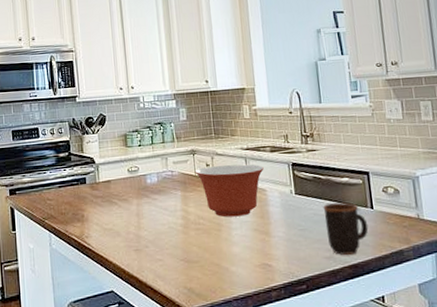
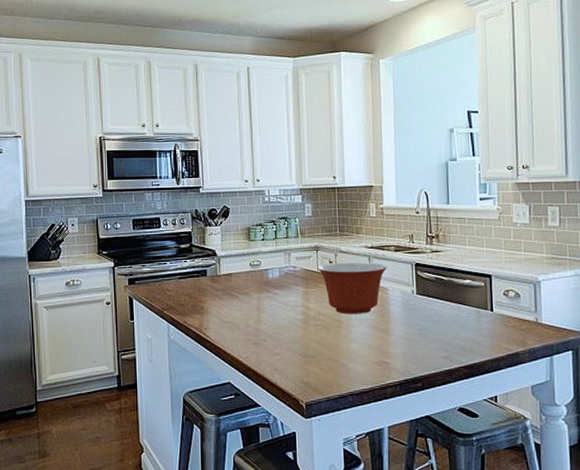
mug: present [323,202,369,255] -> none [443,304,487,355]

